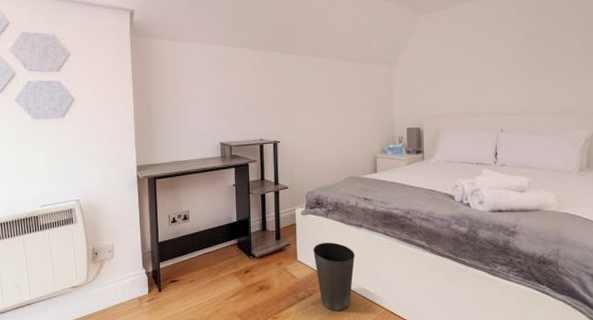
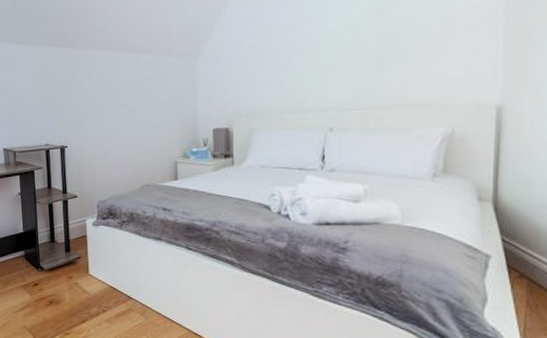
waste basket: present [312,242,356,311] -> none [105,256,154,330]

